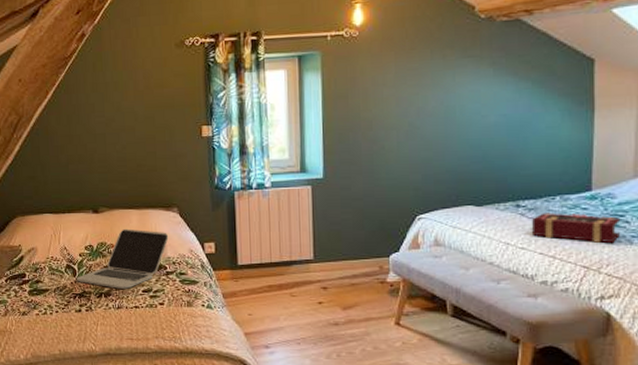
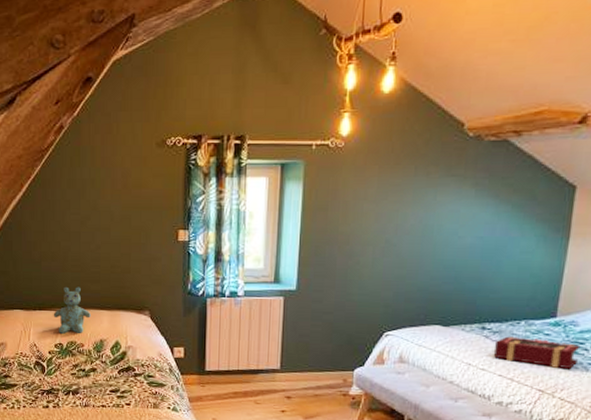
laptop: present [77,229,169,289] -> none [45,329,139,388]
stuffed bear: none [82,187,119,235] -> present [53,286,91,334]

